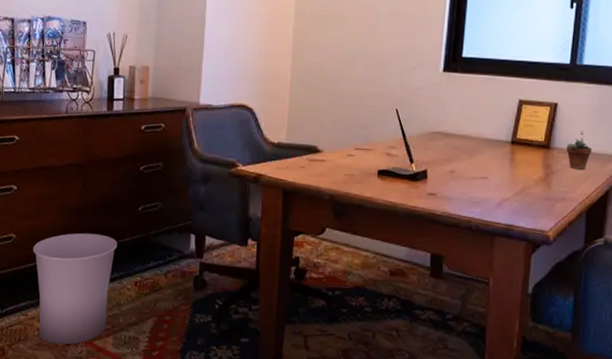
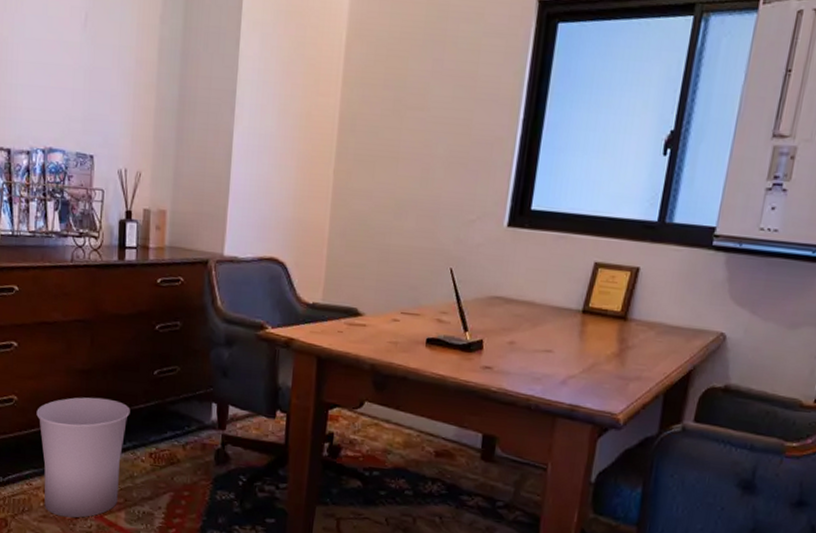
succulent plant: present [566,131,593,170] -> none [646,301,677,346]

